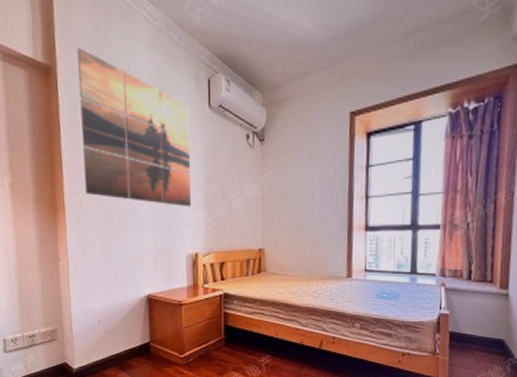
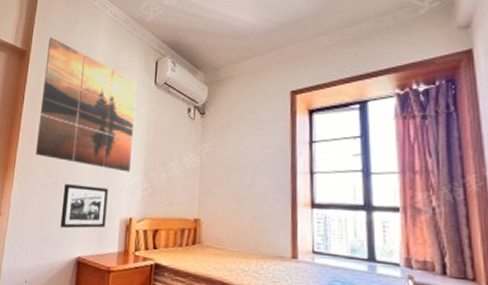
picture frame: none [123,223,172,268] -> present [60,184,108,229]

